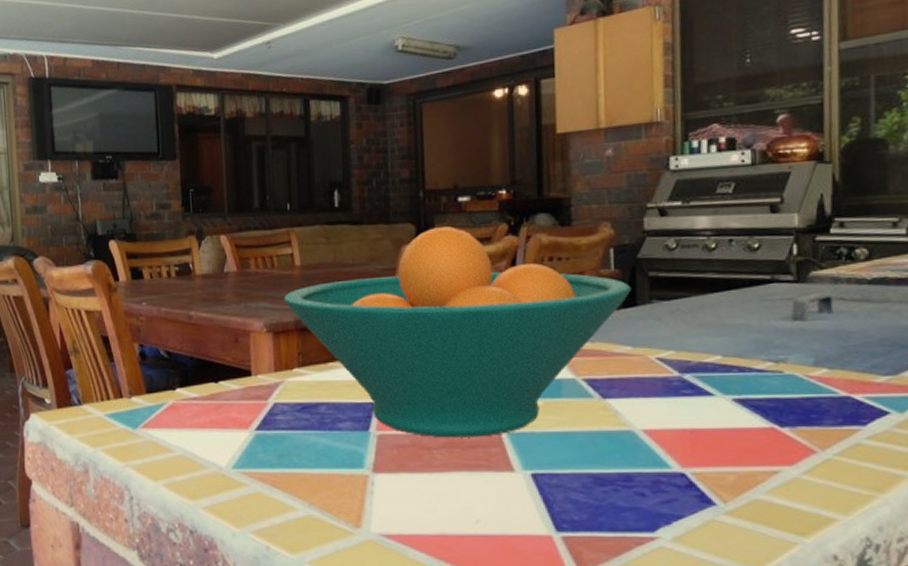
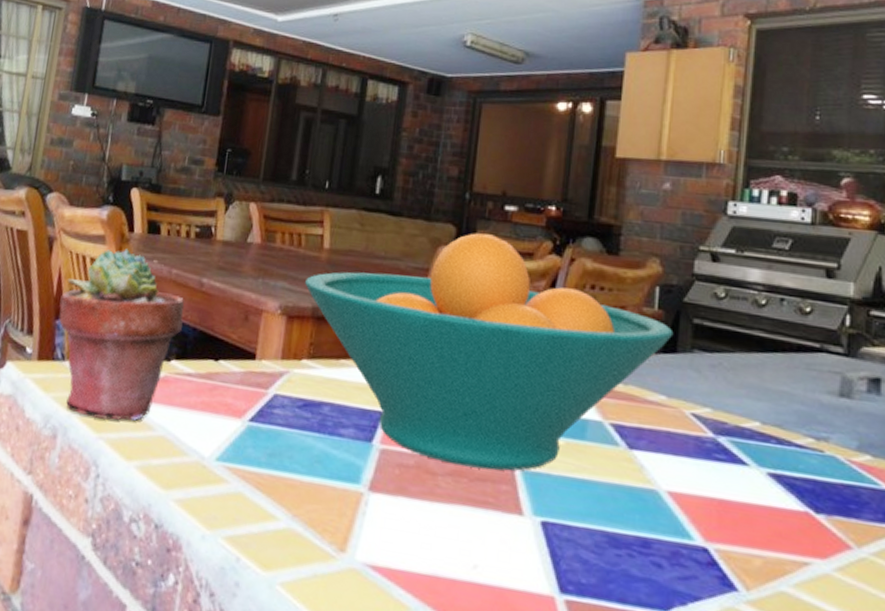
potted succulent: none [65,297,180,449] -> present [59,248,185,422]

